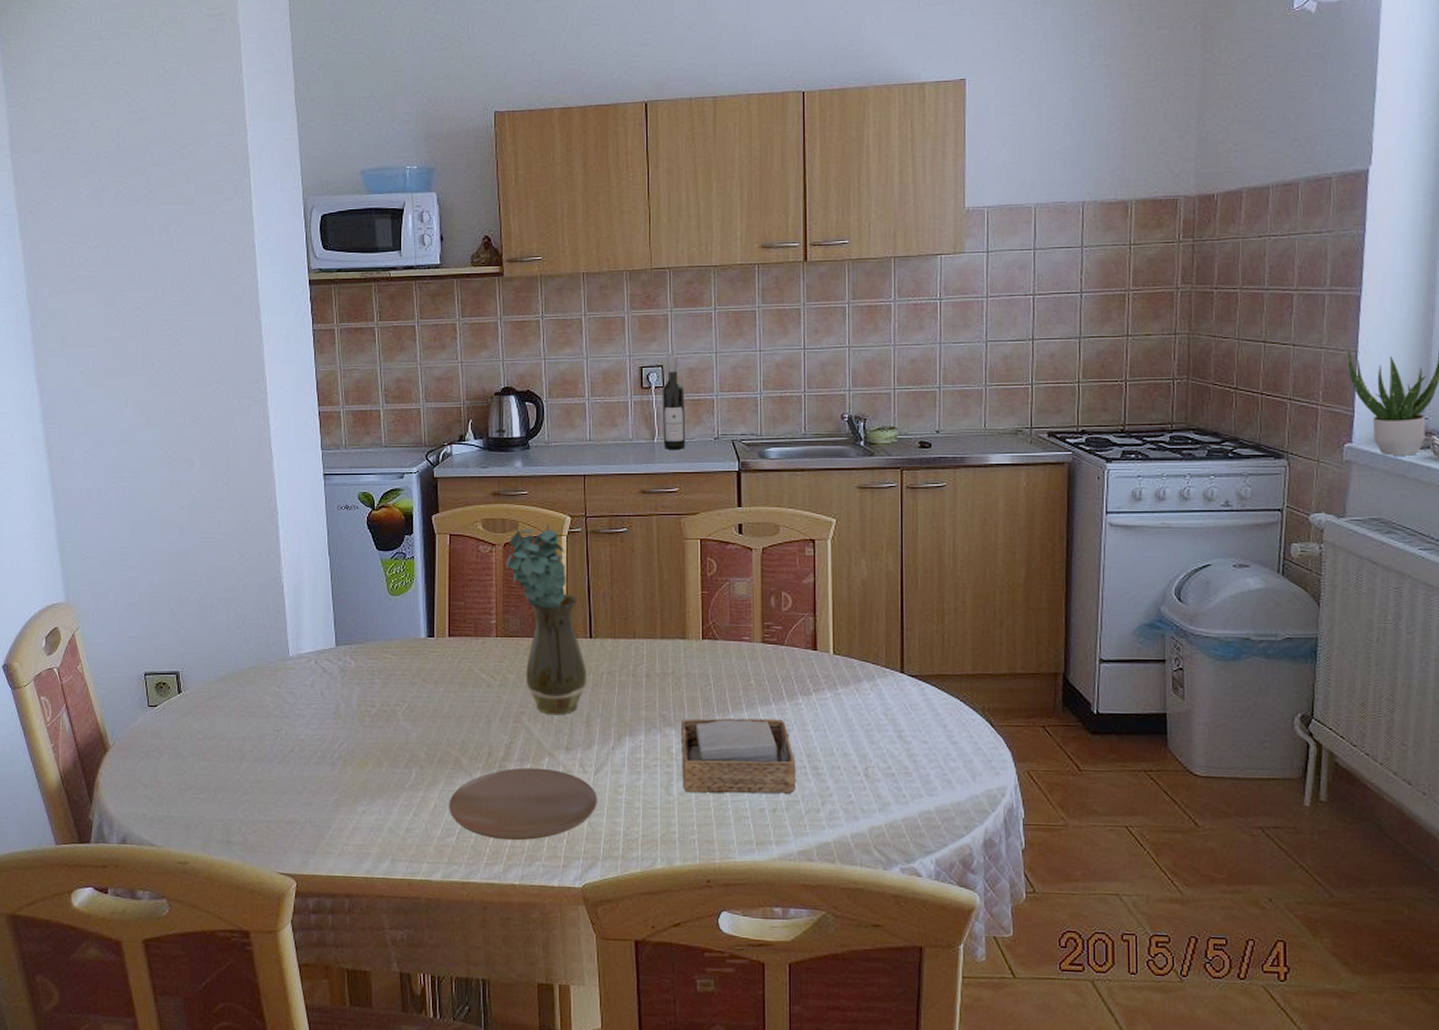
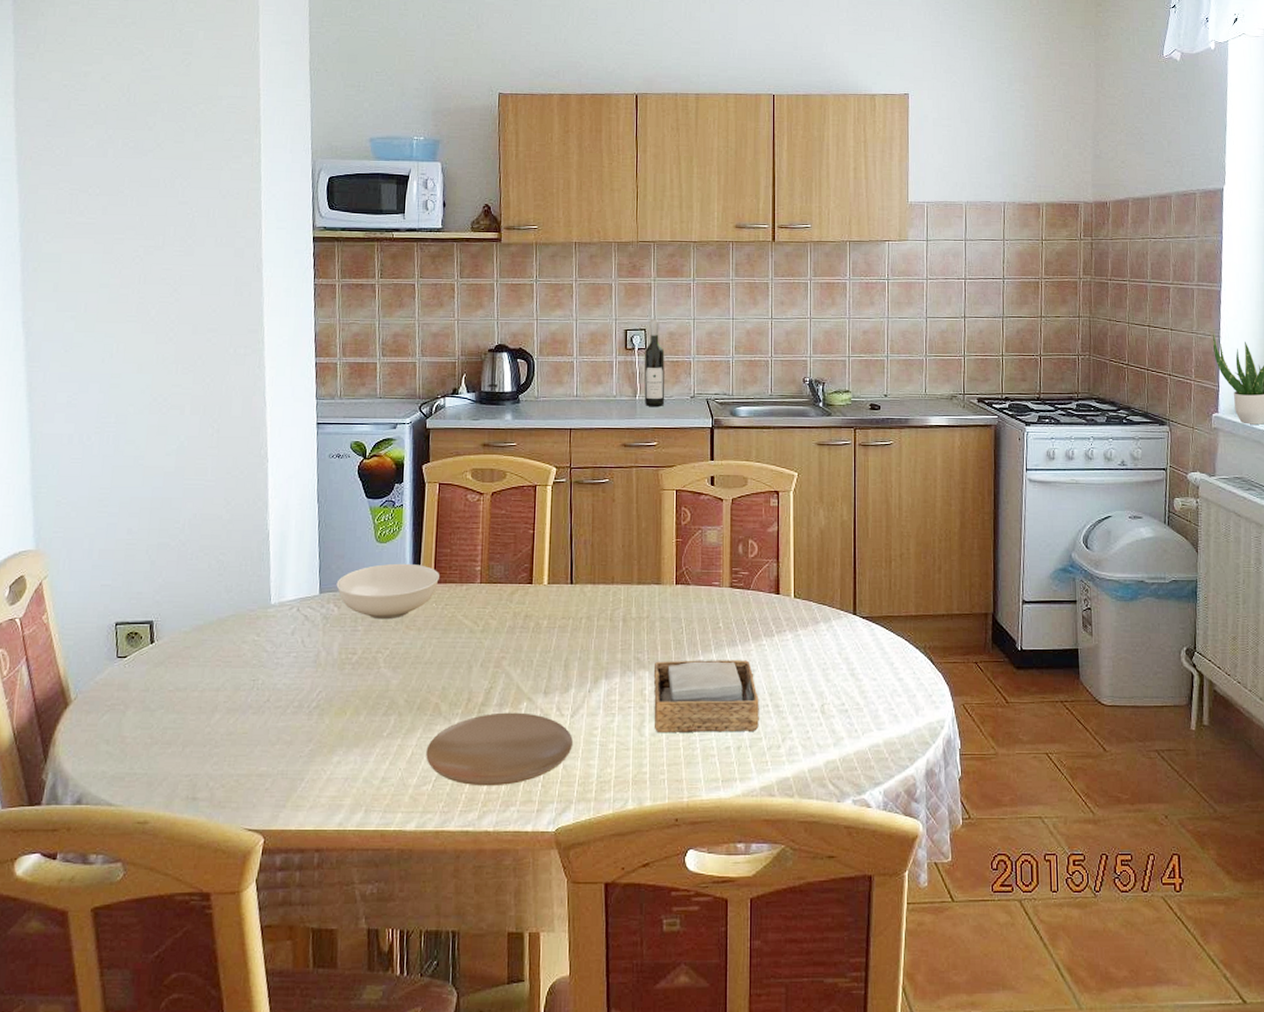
bowl: none [352,616,455,673] -> present [336,563,440,620]
vase: present [507,523,586,715] -> none [493,473,566,660]

